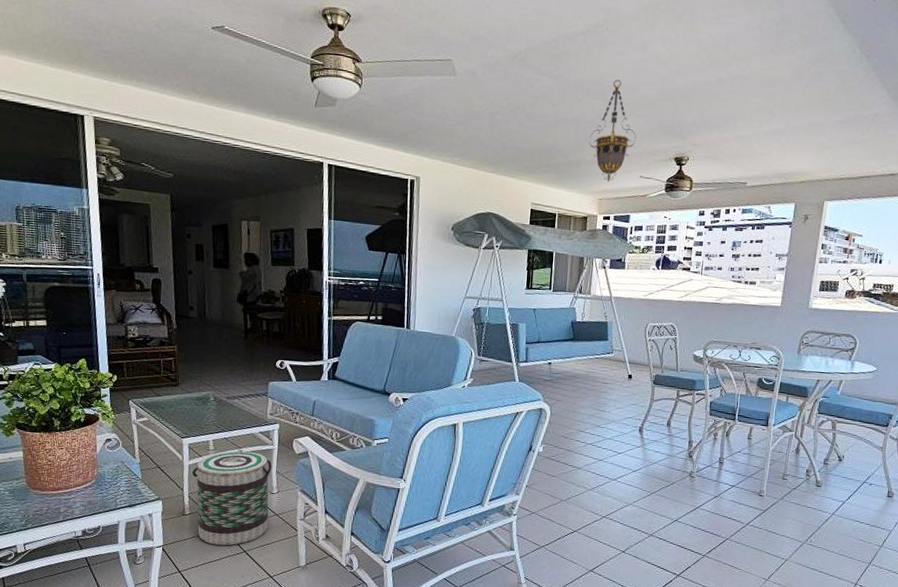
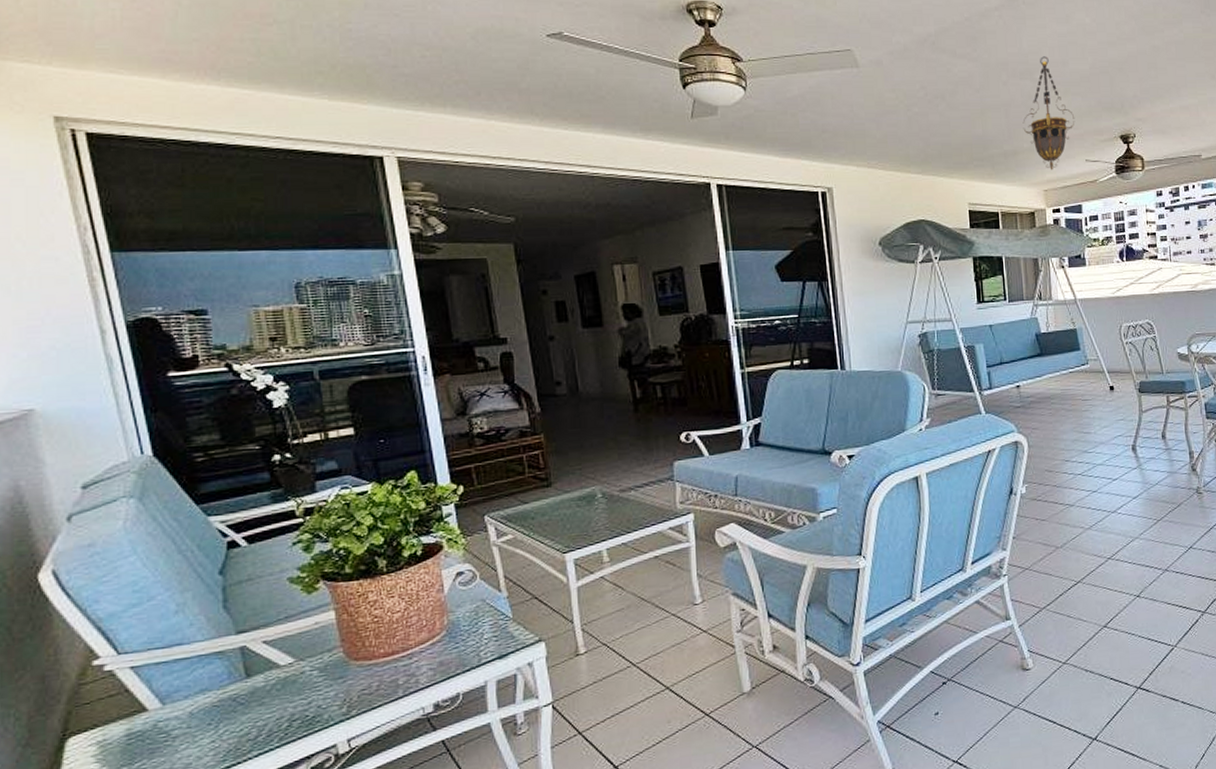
basket: present [192,448,272,546] -> none [582,553,696,688]

